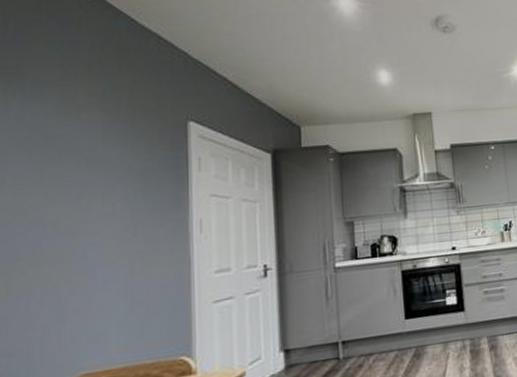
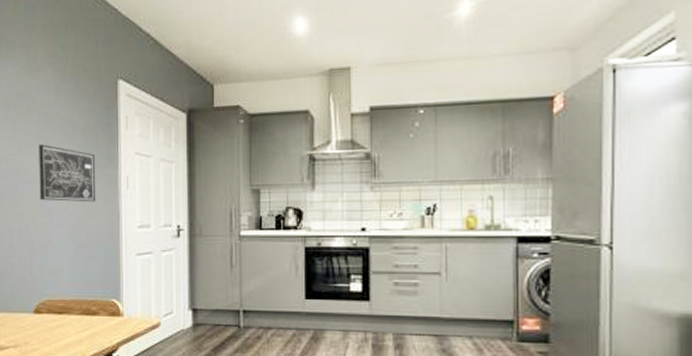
wall art: none [76,191,159,256] -> present [39,144,96,202]

